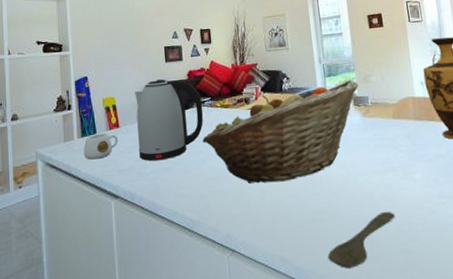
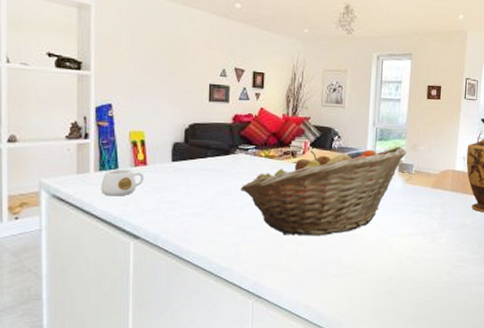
kettle: present [135,79,204,162] -> none [167,119,246,205]
spoon: present [327,211,395,268] -> none [349,269,416,317]

